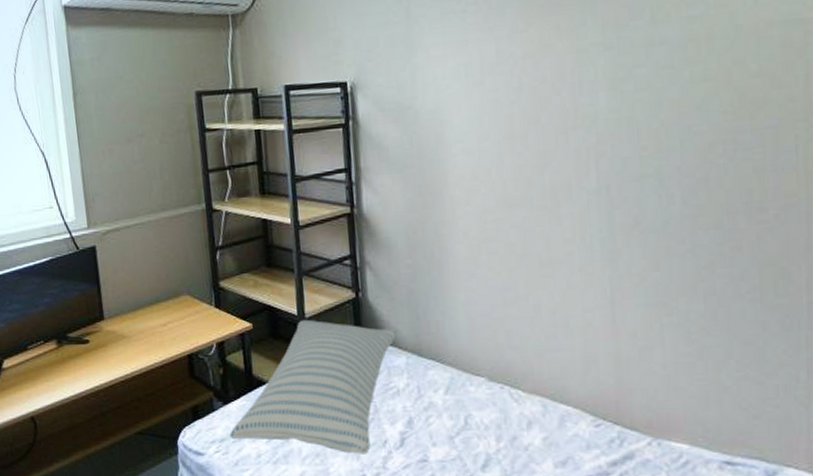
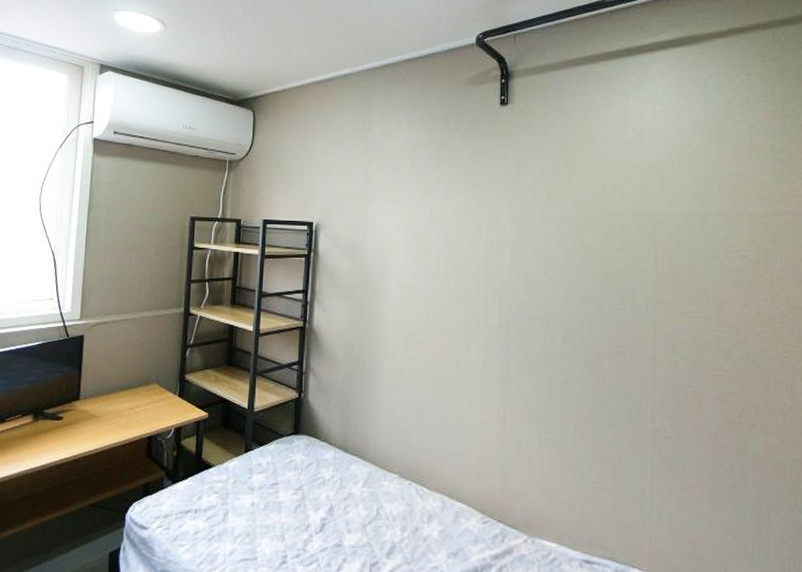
pillow: present [228,319,397,454] -> none [172,413,329,537]

